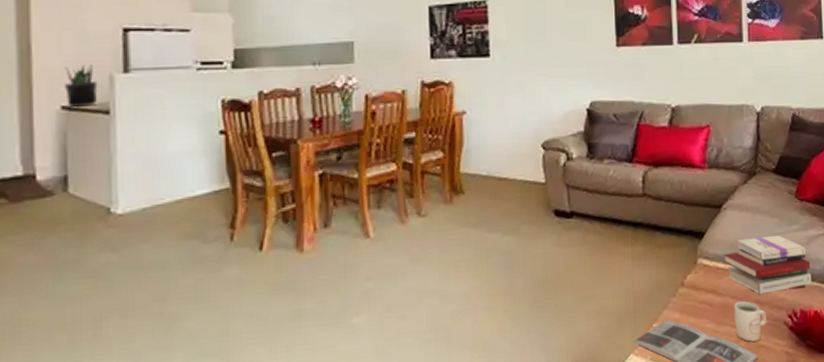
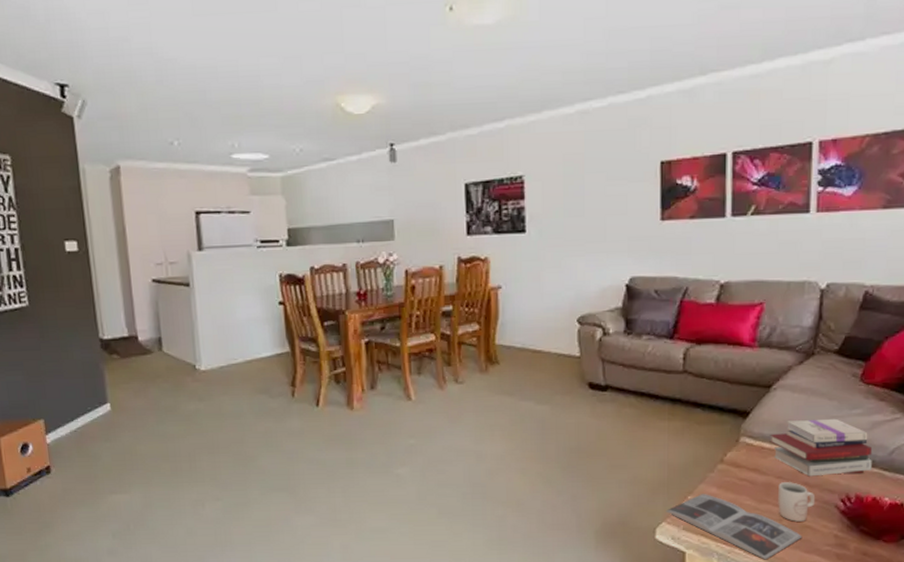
planter: present [65,64,98,107] -> none [152,243,179,280]

